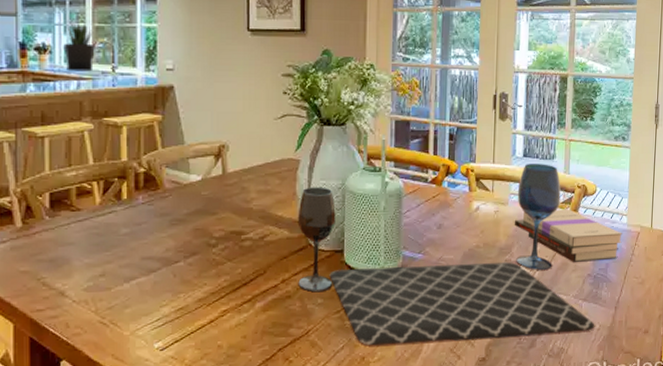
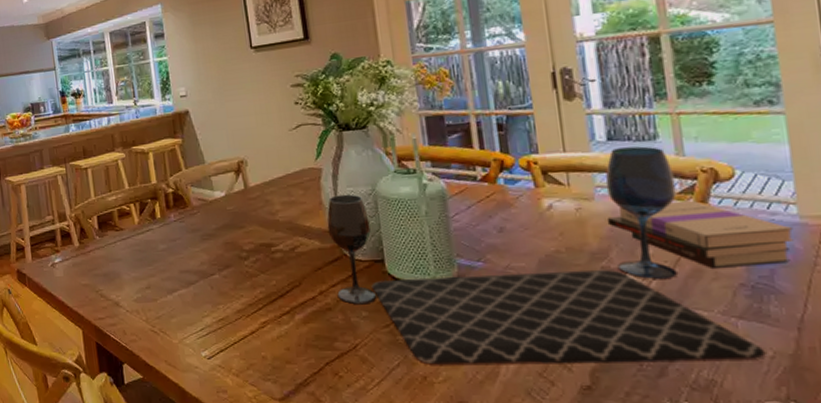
planter: present [65,22,95,72] -> none [94,67,119,110]

